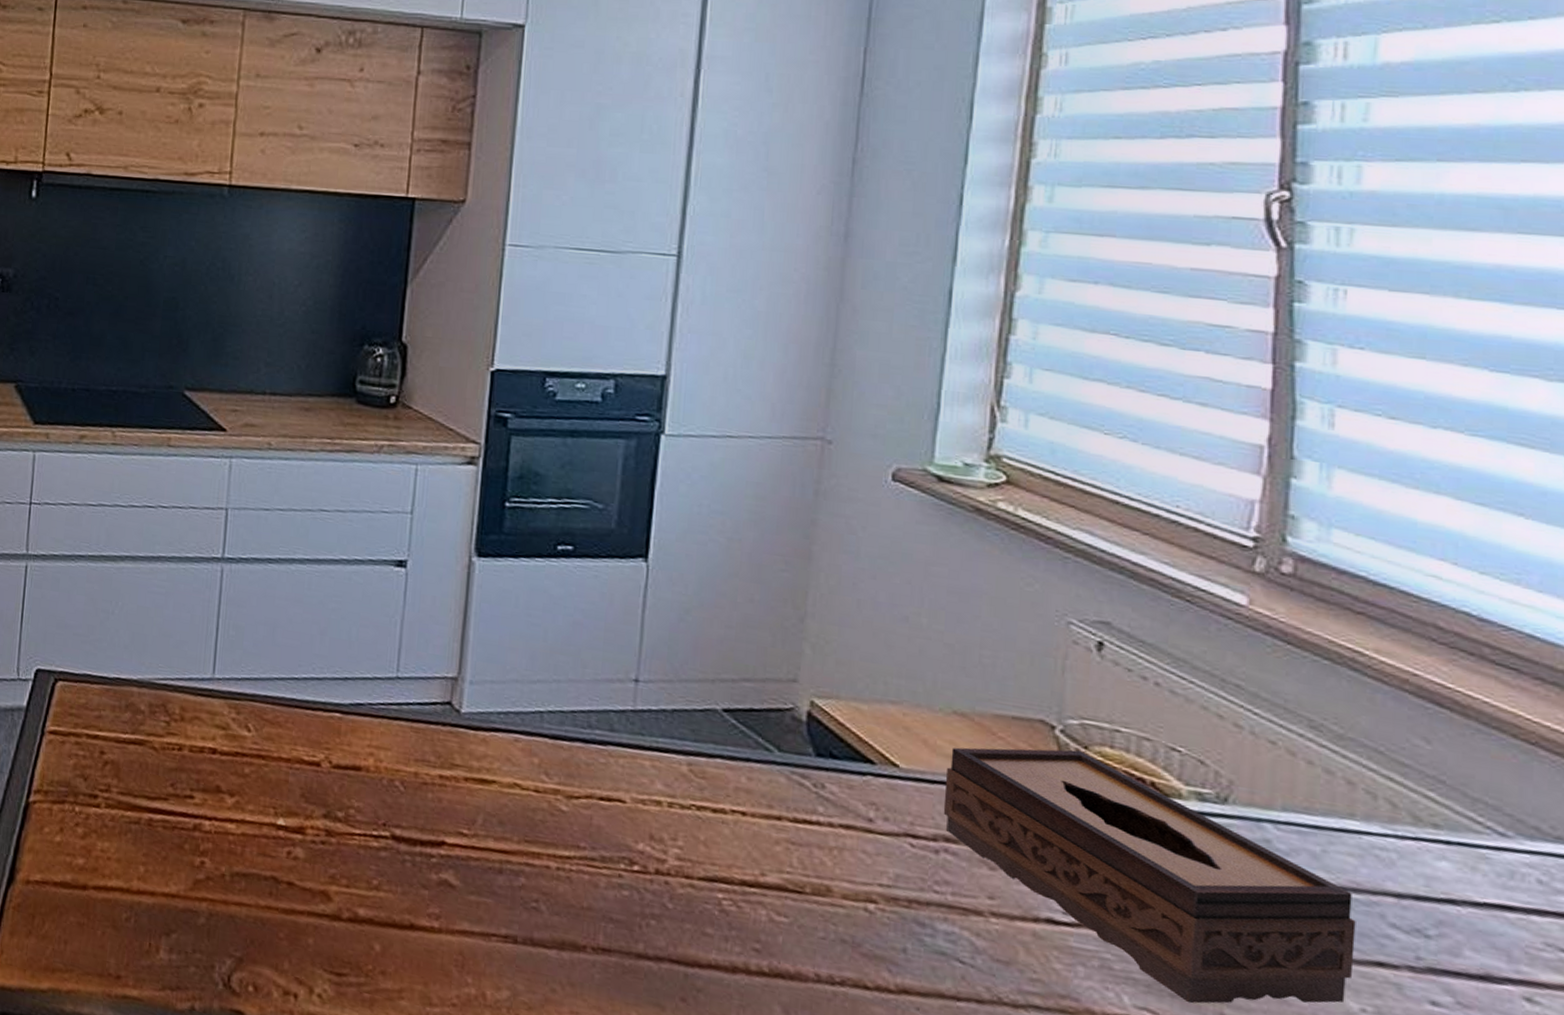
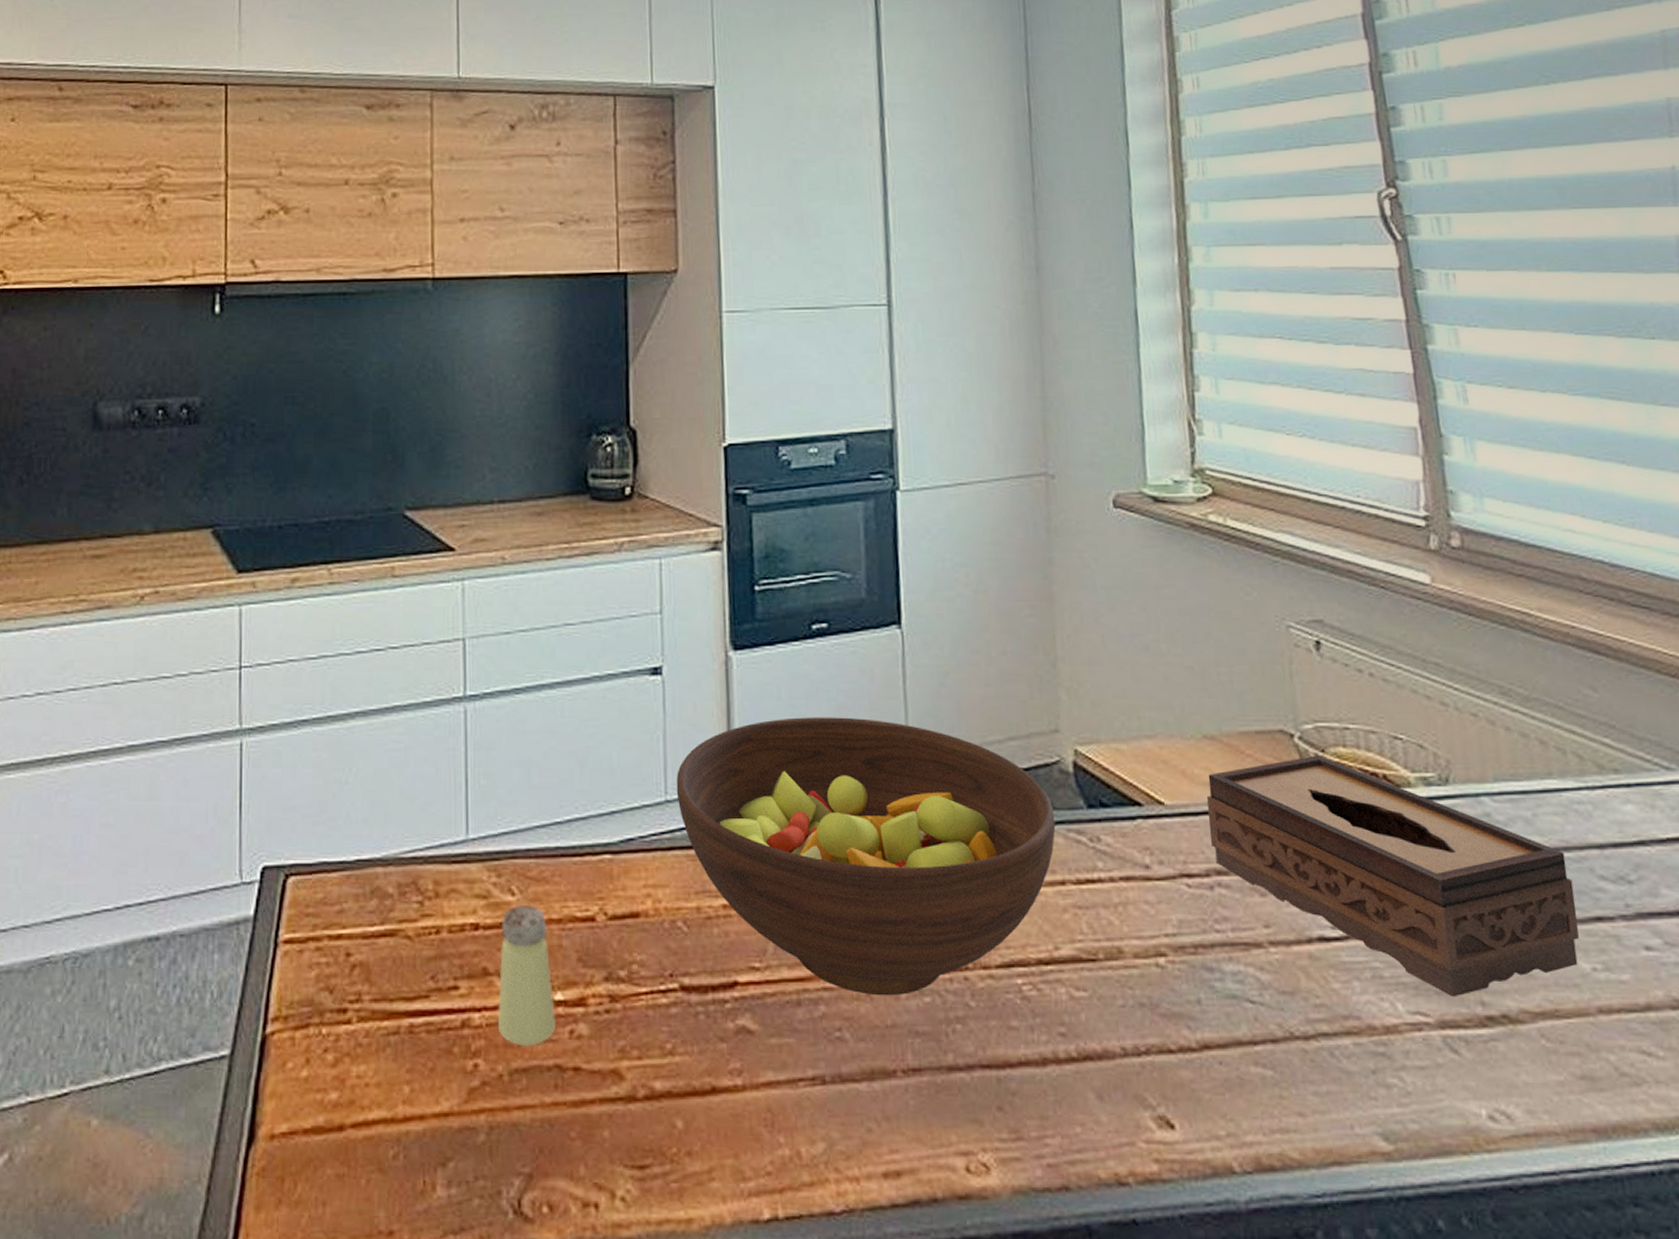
saltshaker: none [225,740,277,858] -> present [497,906,556,1047]
fruit bowl: none [407,623,781,885] -> present [676,717,1056,996]

